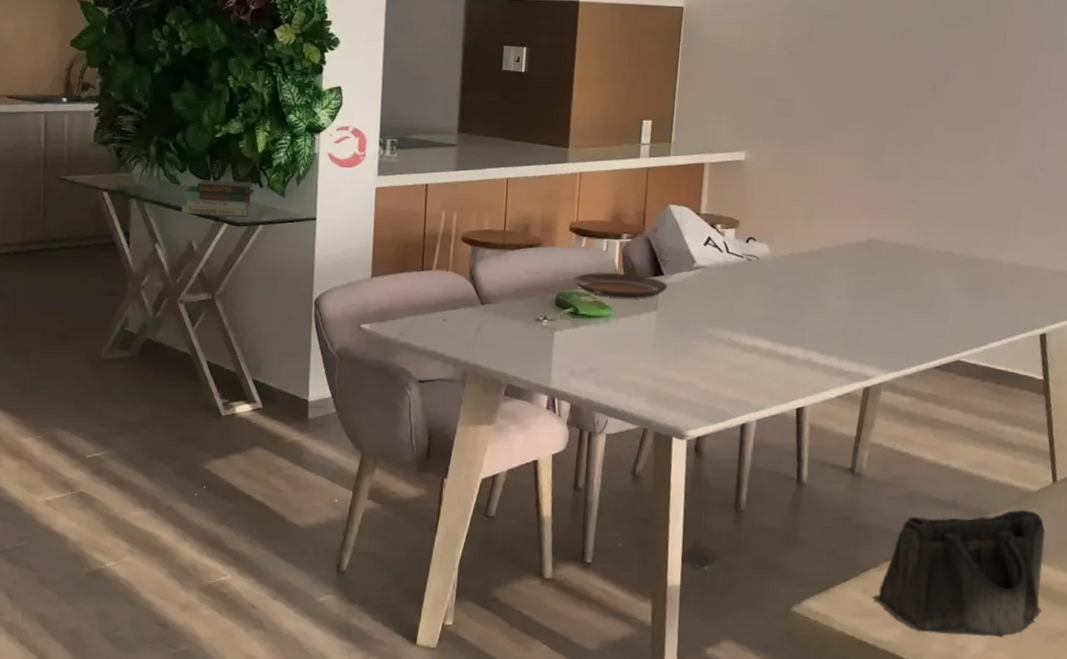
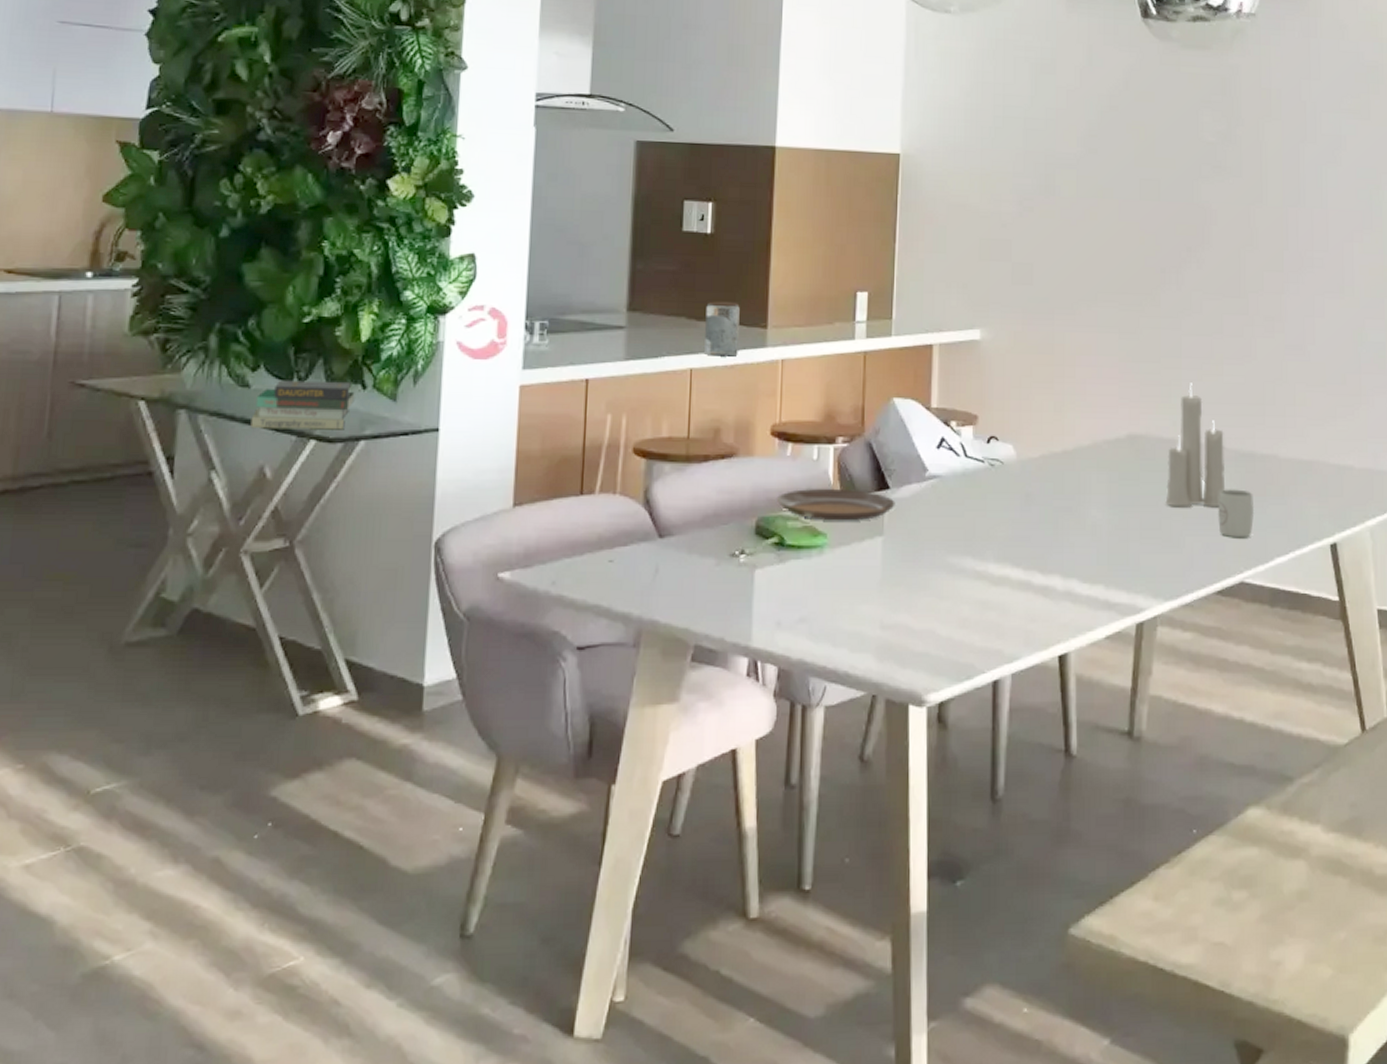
jar: none [518,126,547,170] -> present [704,301,740,357]
saddlebag: present [872,509,1046,638] -> none [1165,770,1366,948]
candle: none [896,199,953,301] -> present [1165,383,1226,508]
mug: none [941,286,974,326] -> present [1218,489,1254,538]

